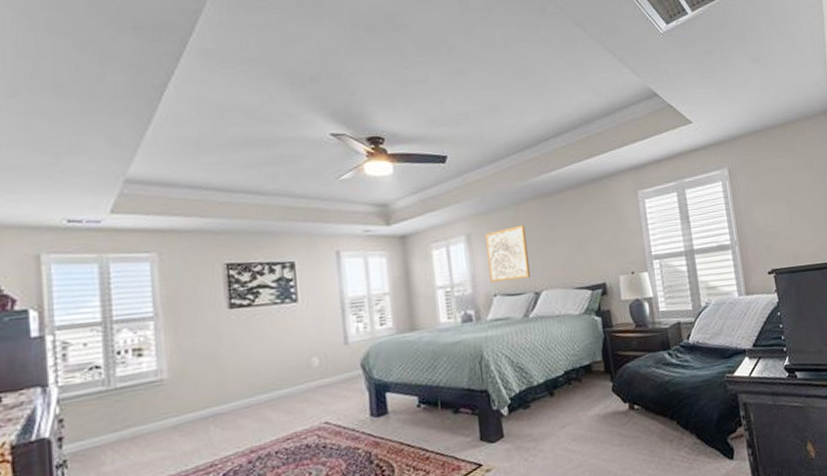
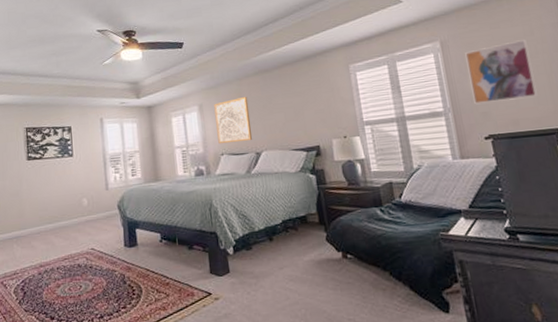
wall art: none [751,170,815,238] -> present [465,39,538,105]

